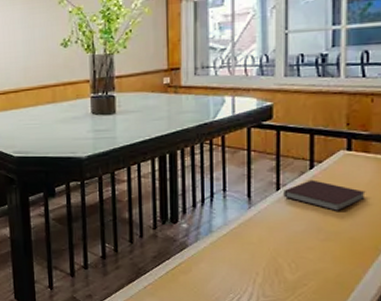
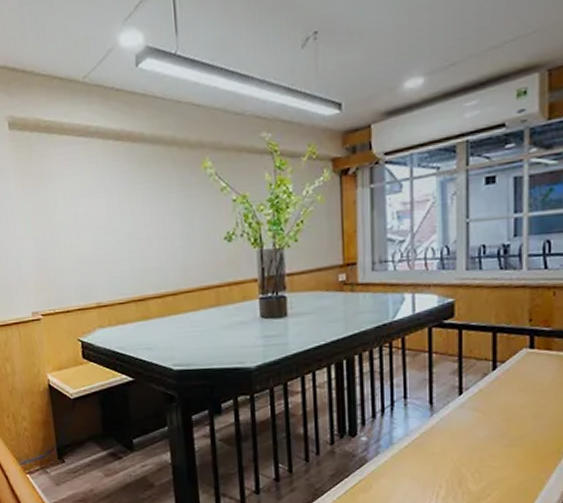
notebook: present [283,180,366,211] -> none [466,381,548,414]

